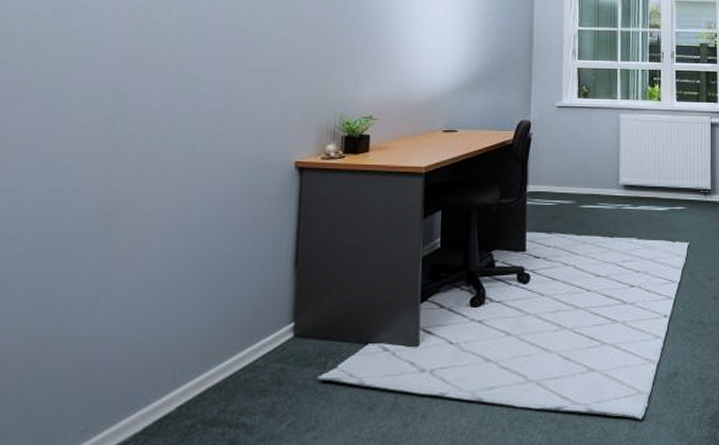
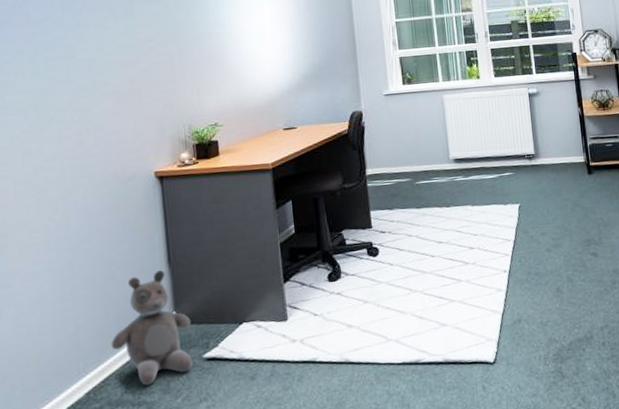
stuffed animal: none [215,272,311,405] -> present [111,269,193,386]

